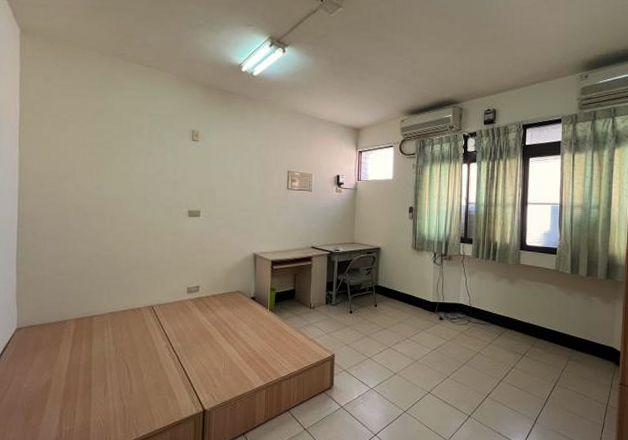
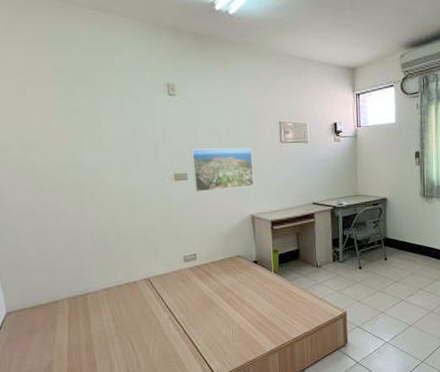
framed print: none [204,189,261,229] -> present [190,147,255,192]

